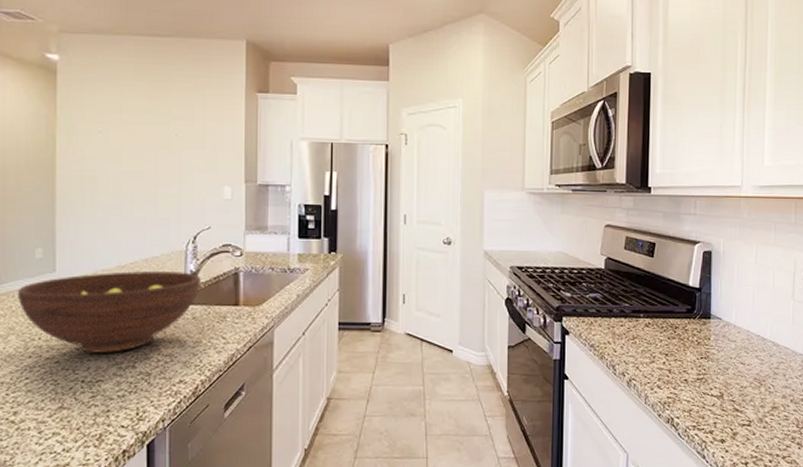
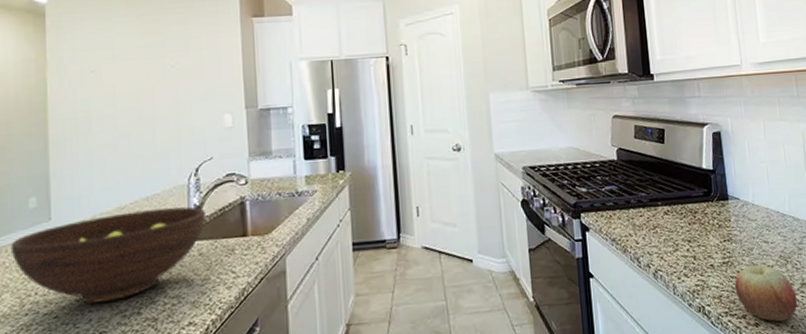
apple: none [706,385,766,441] -> present [734,265,798,322]

